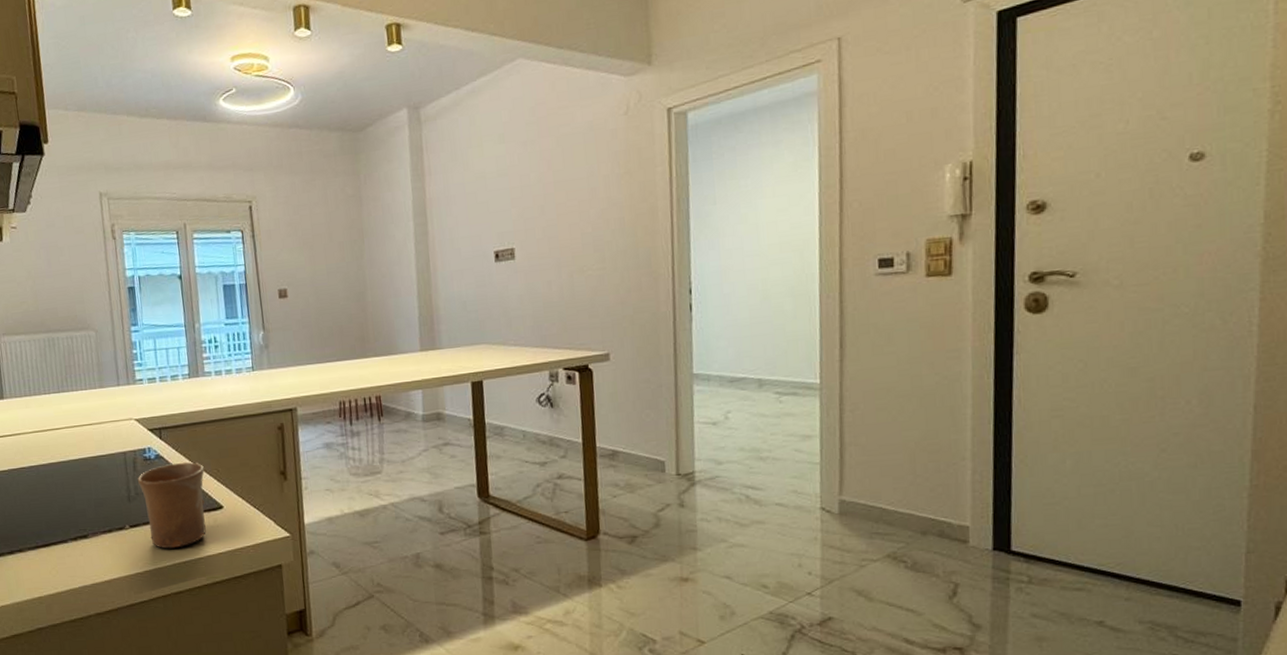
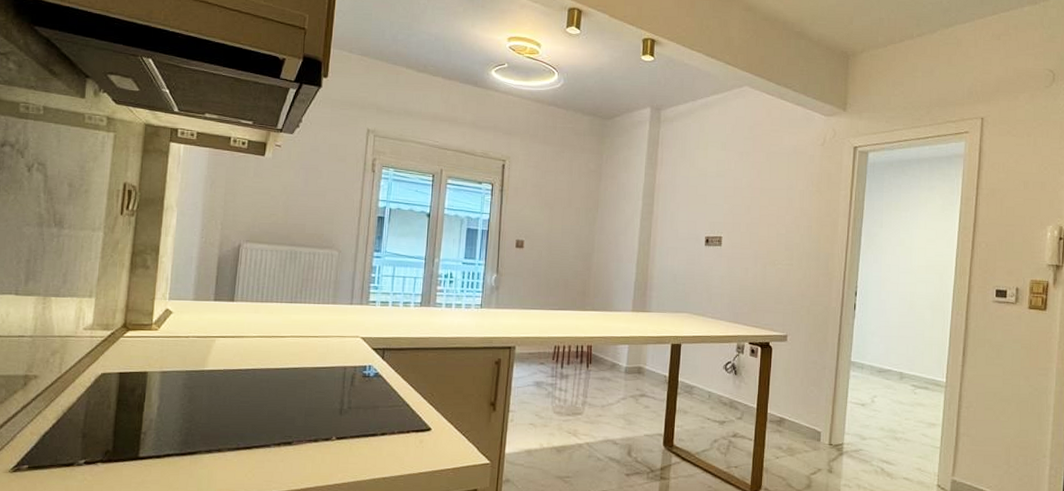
mug: present [138,462,206,549] -> none [353,383,419,464]

